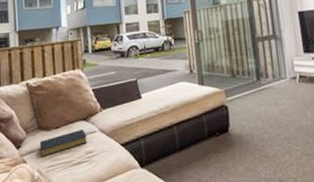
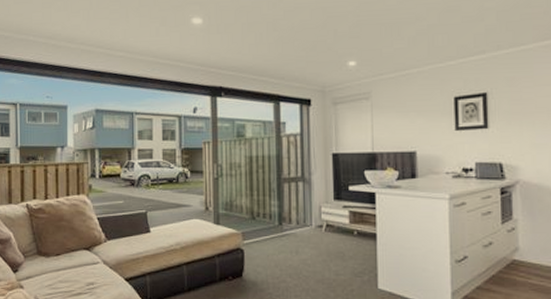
hardback book: present [39,128,87,158] -> none [38,258,89,284]

